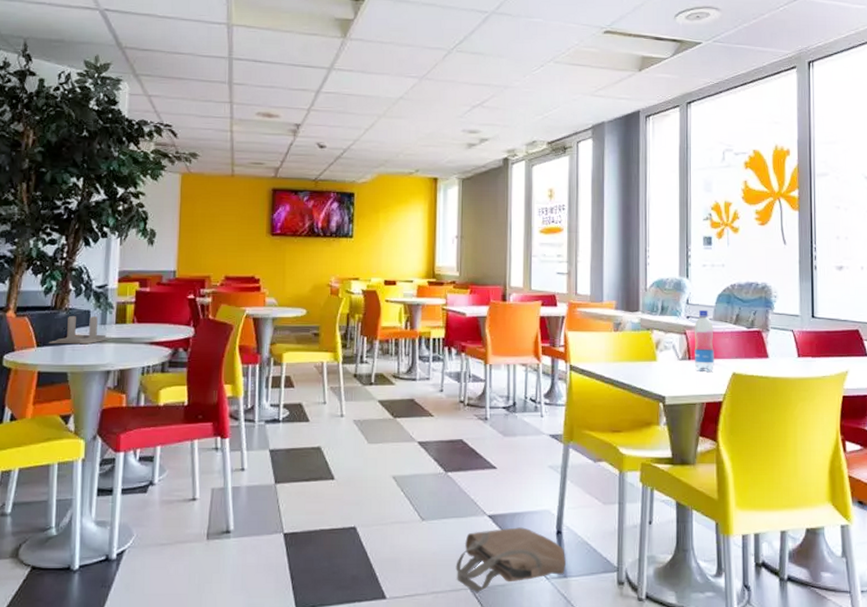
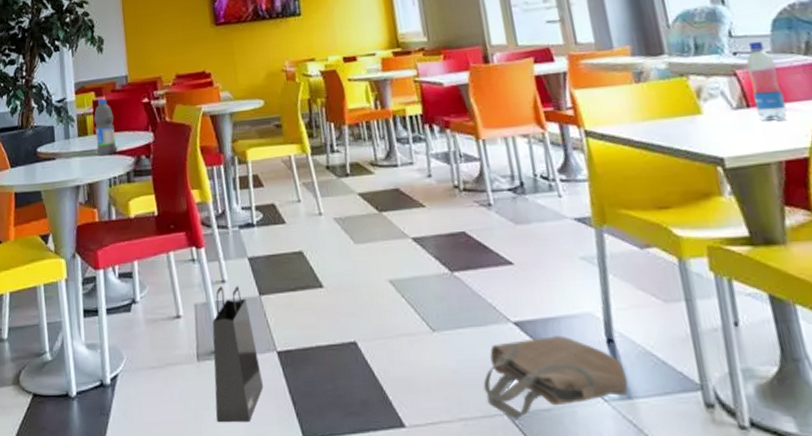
napkin holder: present [49,316,113,345] -> none [20,131,78,164]
water bottle: none [134,290,156,345] -> present [94,98,117,156]
shopping bag: none [217,474,266,593] -> present [212,286,263,421]

